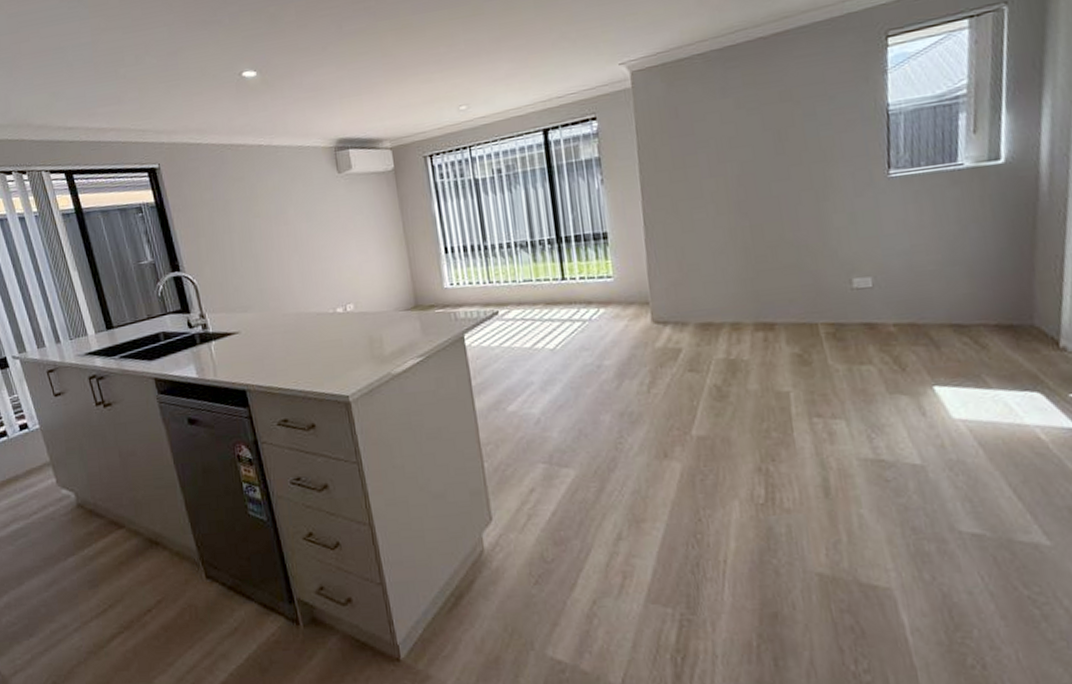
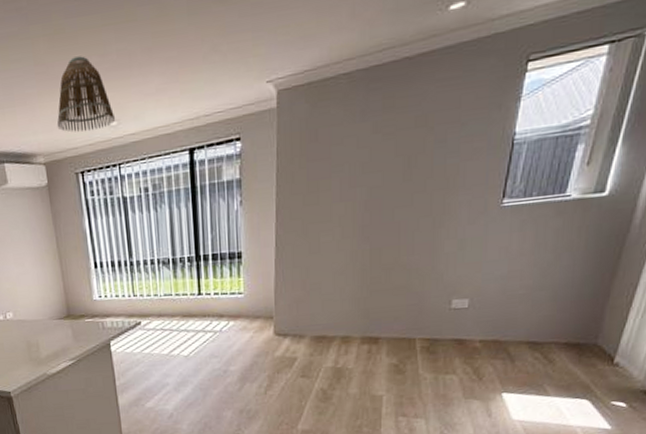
lamp shade: none [404,47,465,117] -> present [57,56,116,133]

